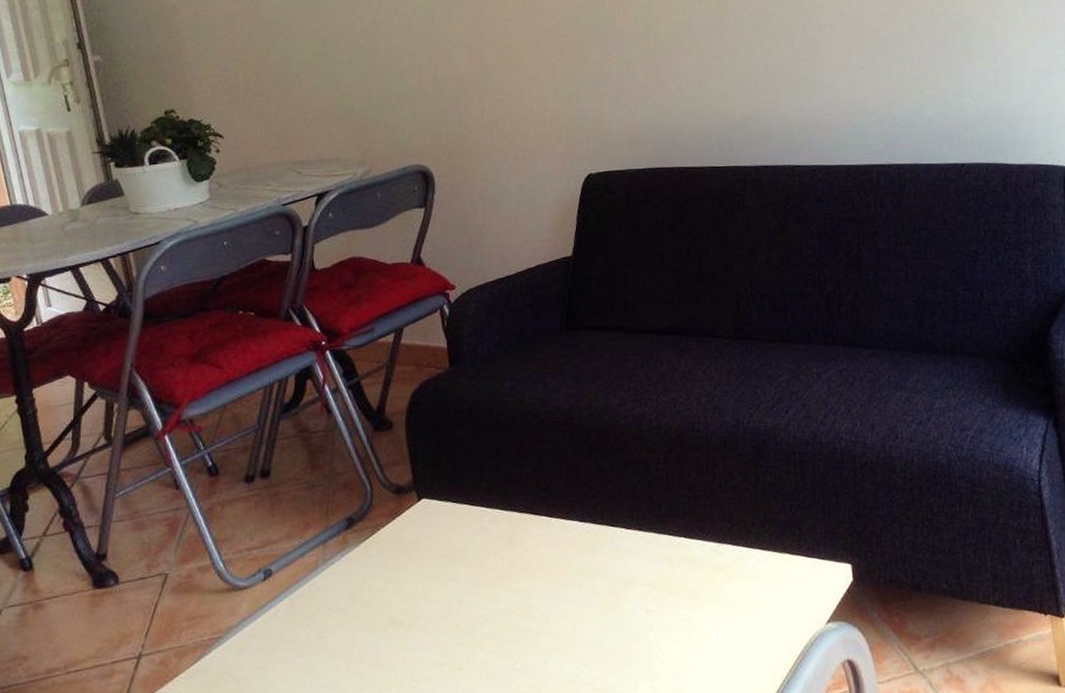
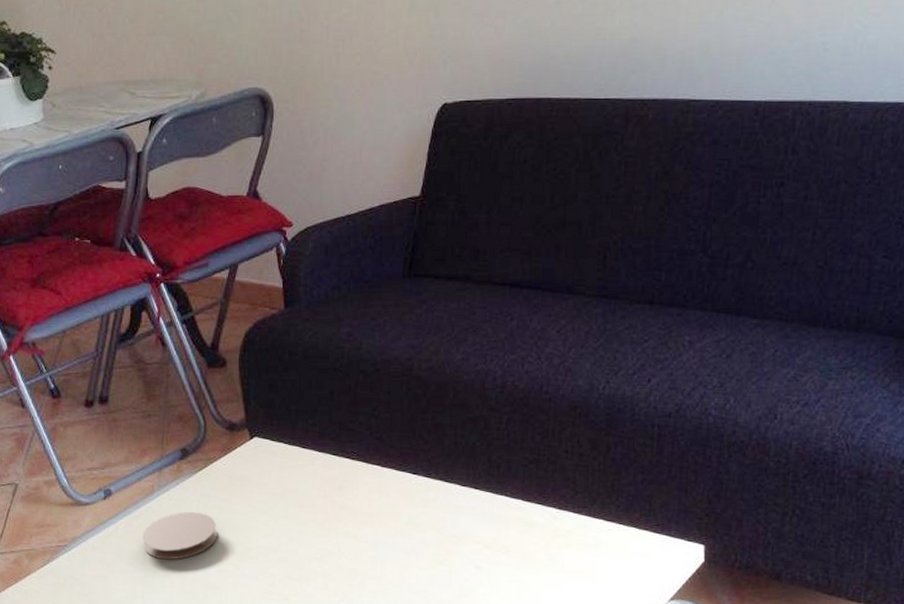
coaster: none [305,584,385,641] -> present [142,511,217,560]

